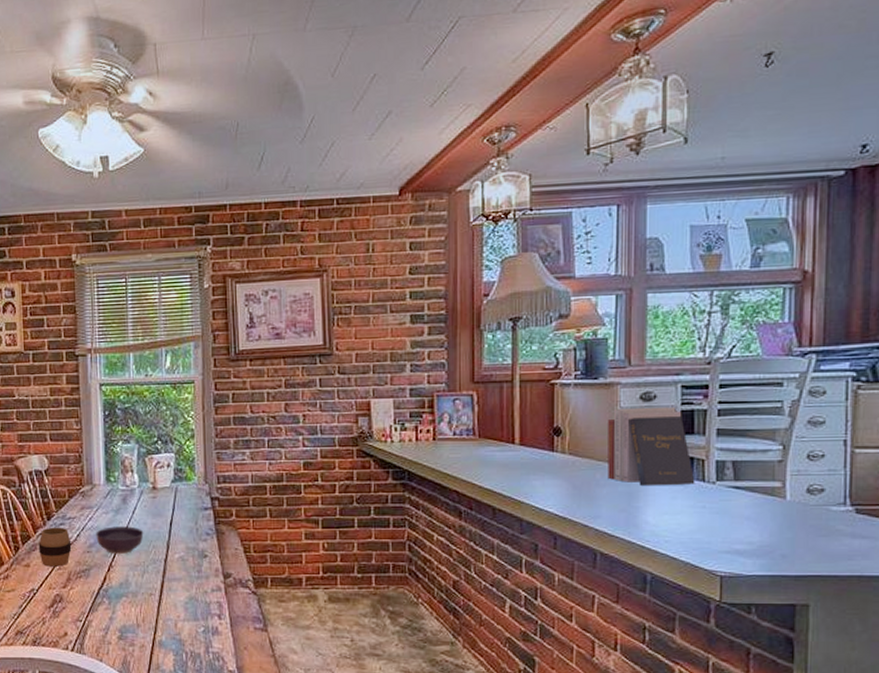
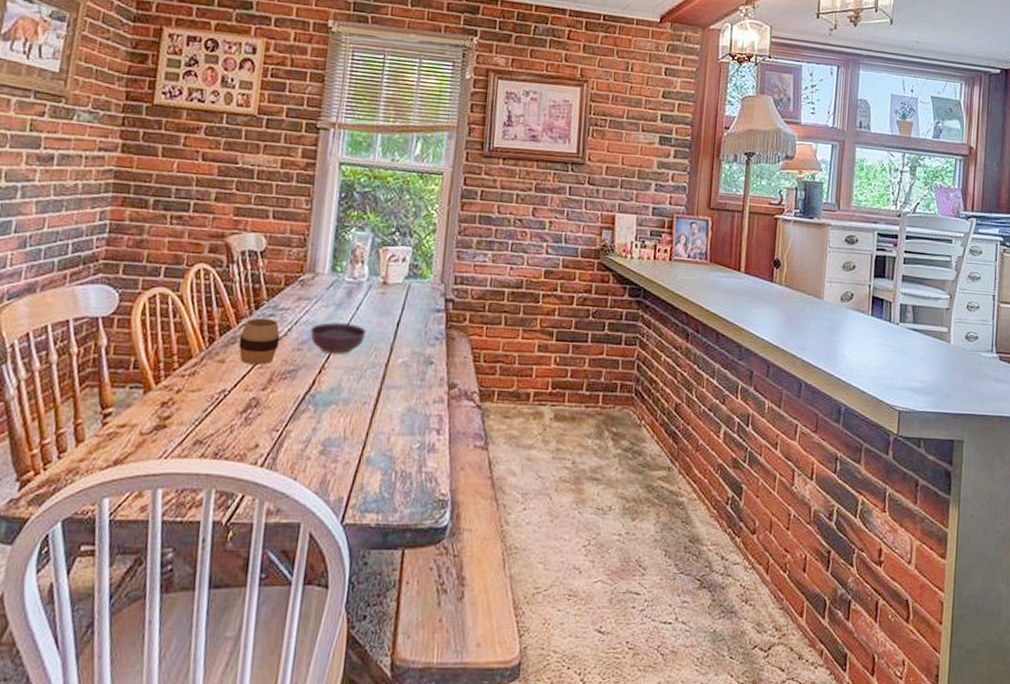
books: present [608,406,695,487] -> none [815,247,884,324]

